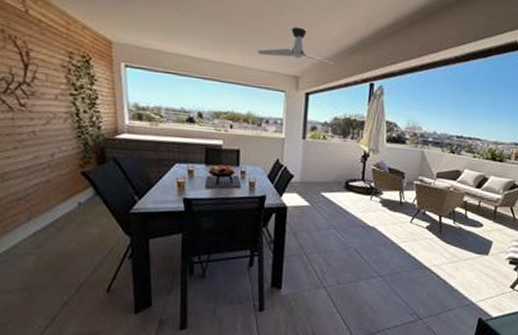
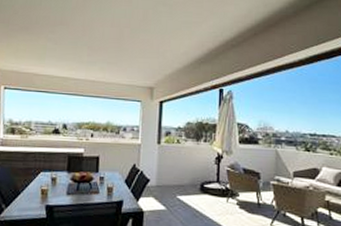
ceiling fan: present [256,26,335,65] -> none [115,45,186,76]

